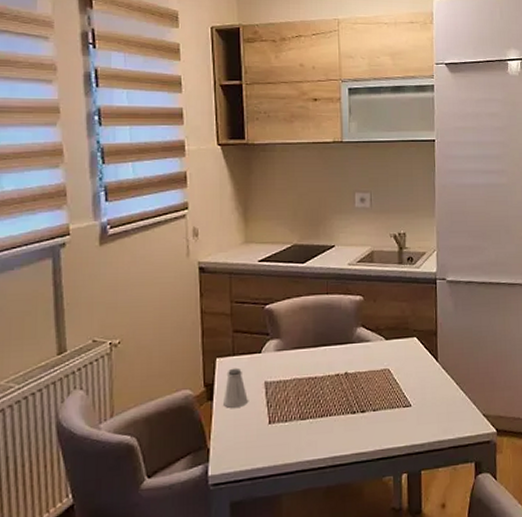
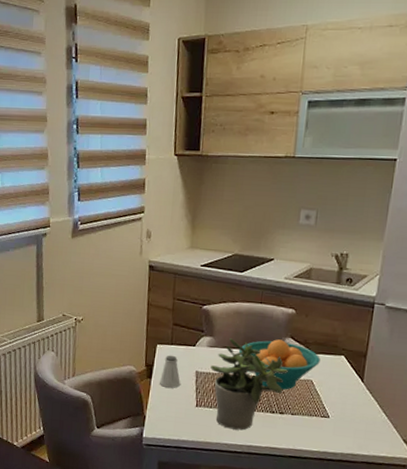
potted plant: none [281,337,365,443] -> present [211,338,289,431]
fruit bowl: none [309,330,394,385] -> present [238,339,320,390]

